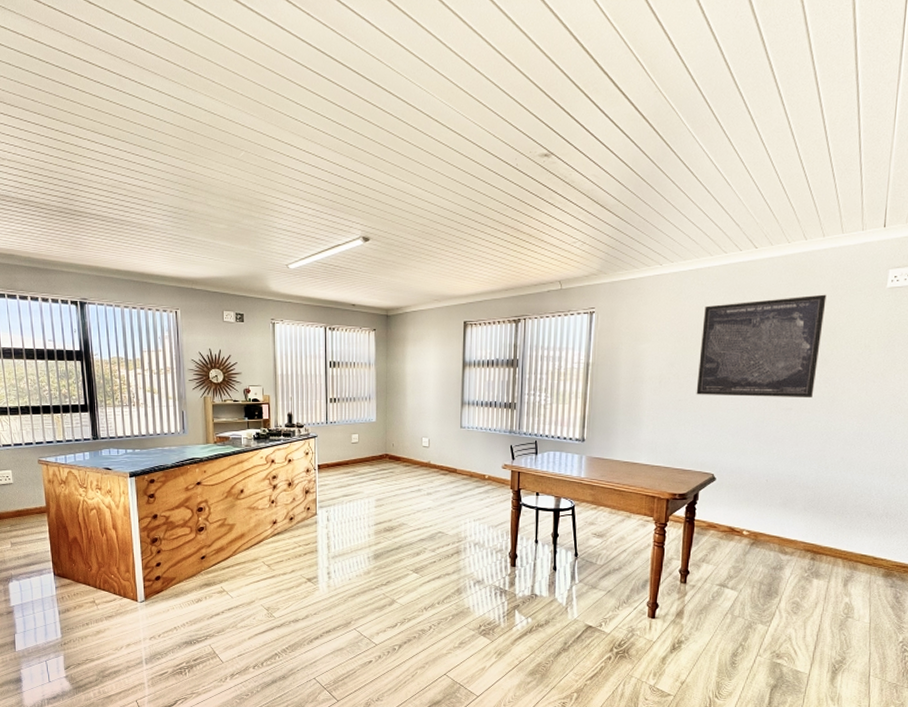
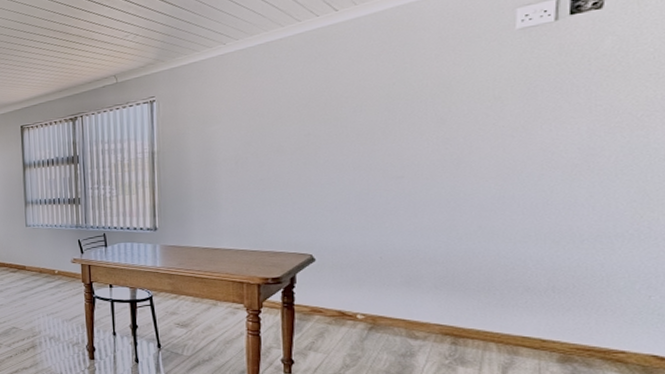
wall art: present [696,294,827,397] -> none [280,47,435,172]

